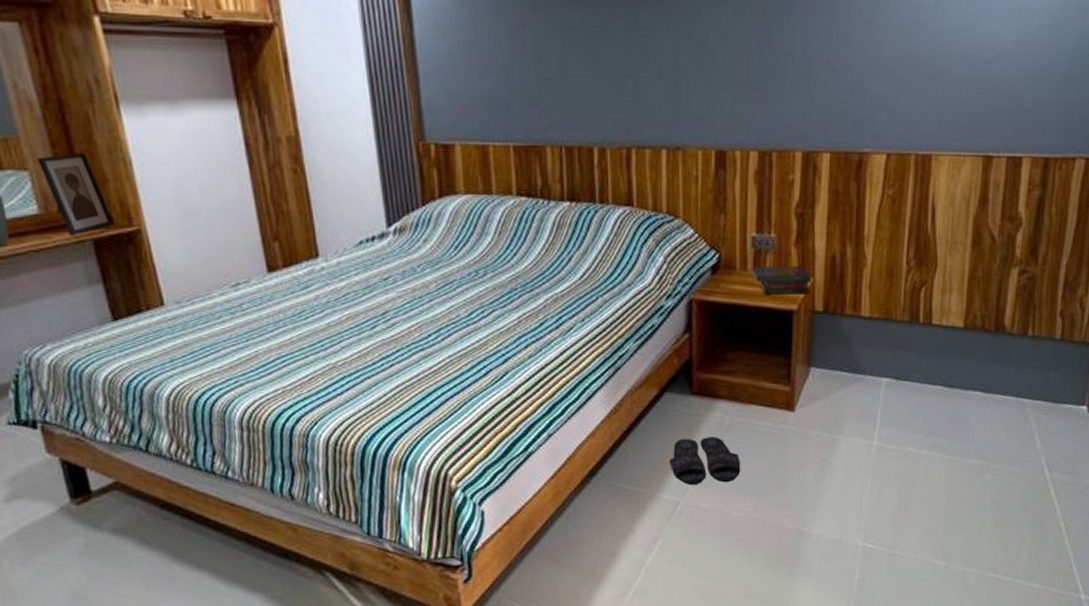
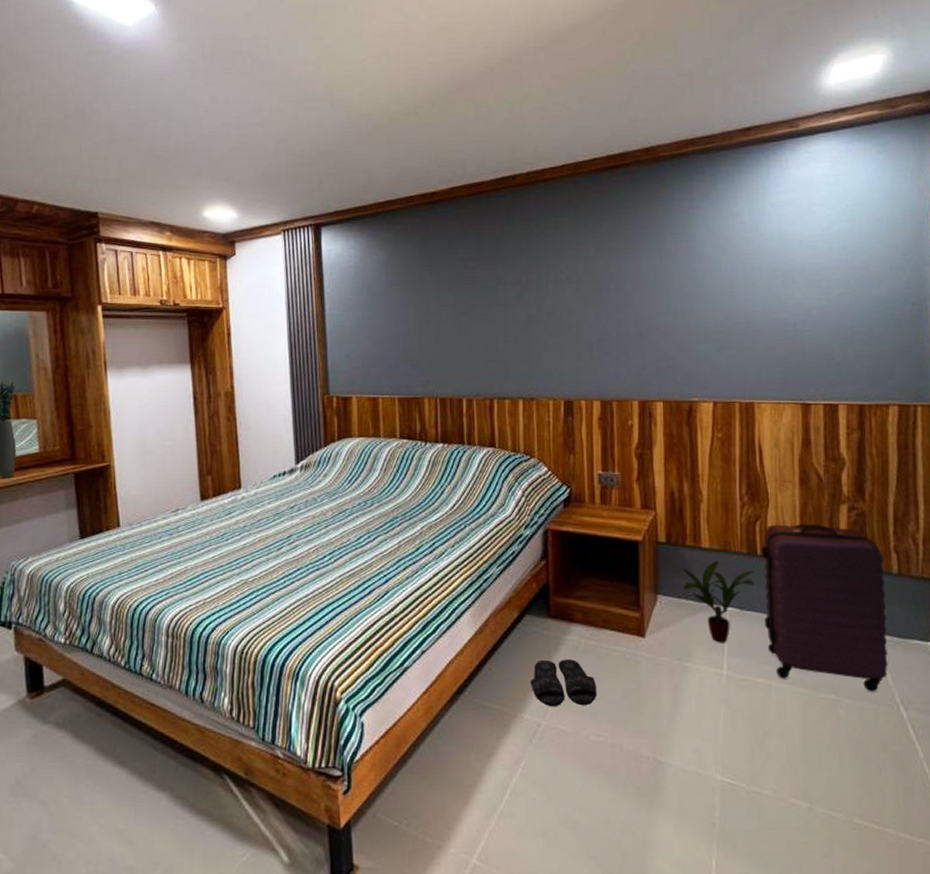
picture frame: present [37,153,114,236] -> none [44,406,91,470]
books: present [751,265,811,295] -> none [598,499,653,526]
potted plant: none [837,330,915,414] -> present [682,561,755,643]
suitcase: none [920,289,1049,455] -> present [761,524,888,691]

